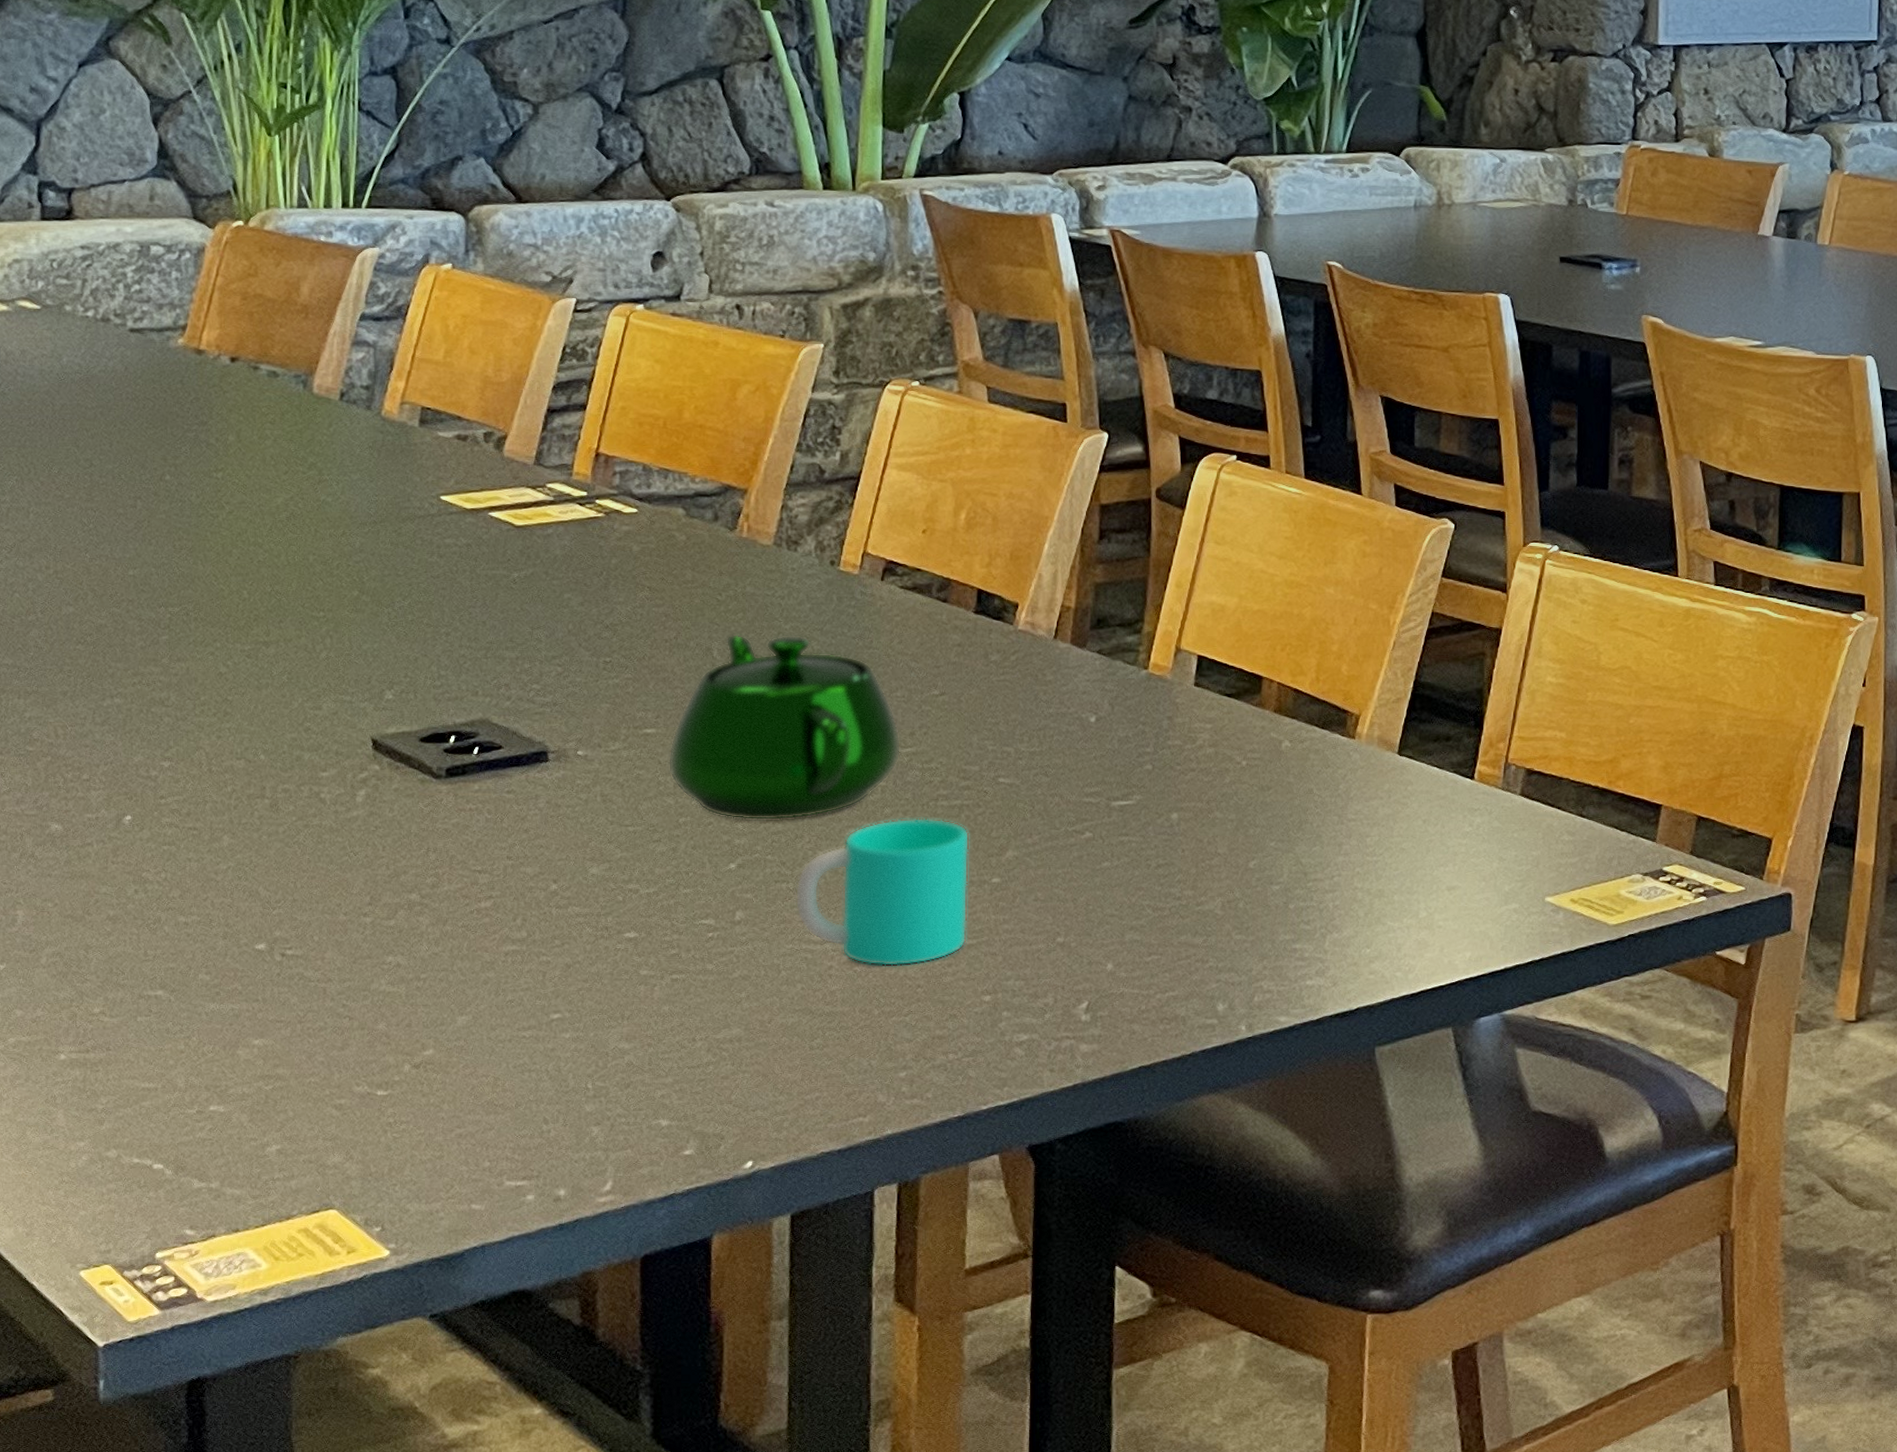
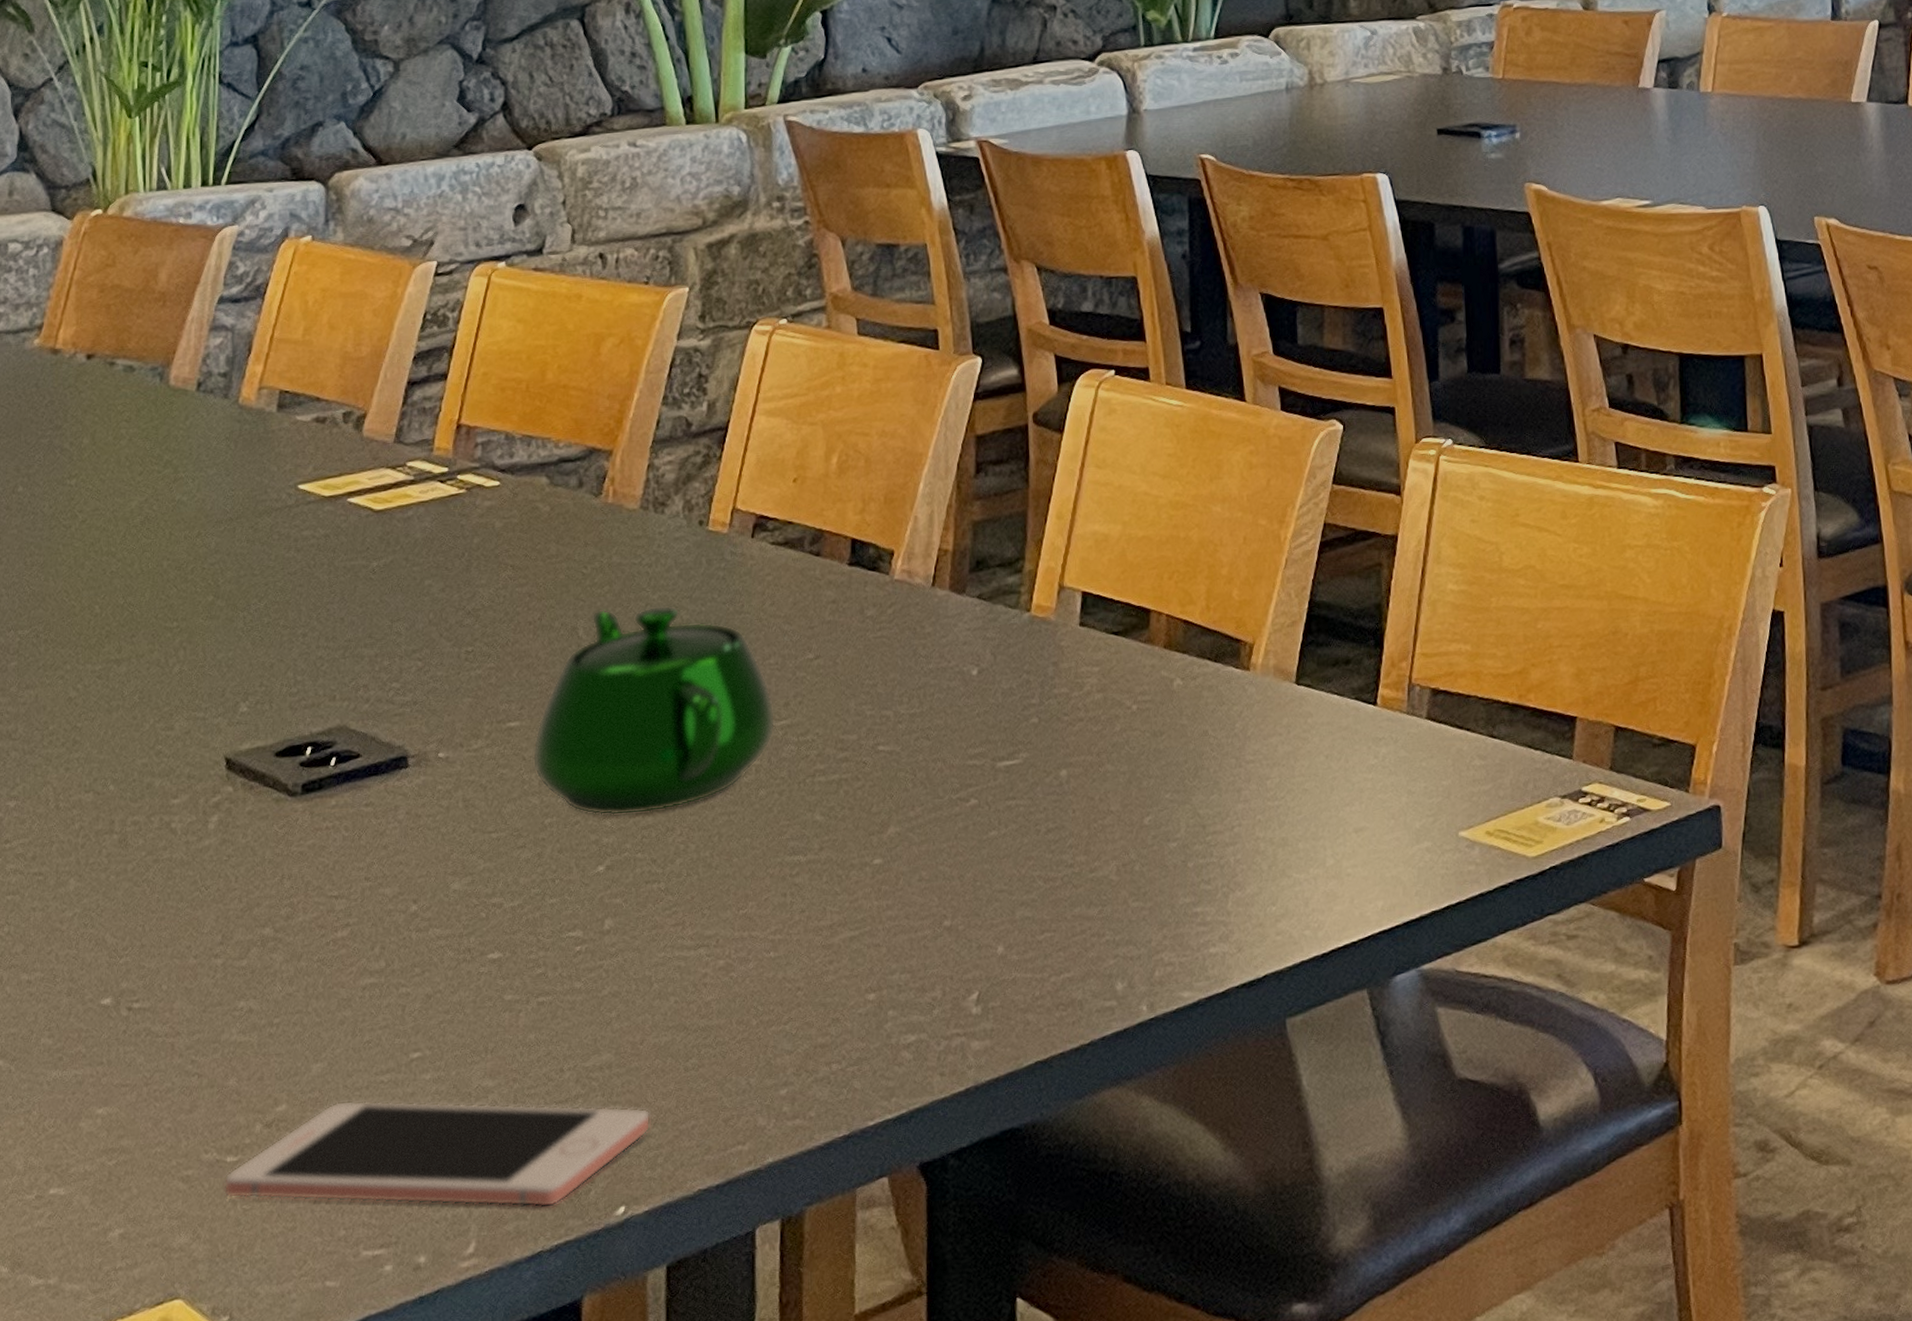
cell phone: none [375,1050,777,1157] -> present [224,1100,651,1208]
cup: present [795,817,970,967] -> none [667,796,849,970]

